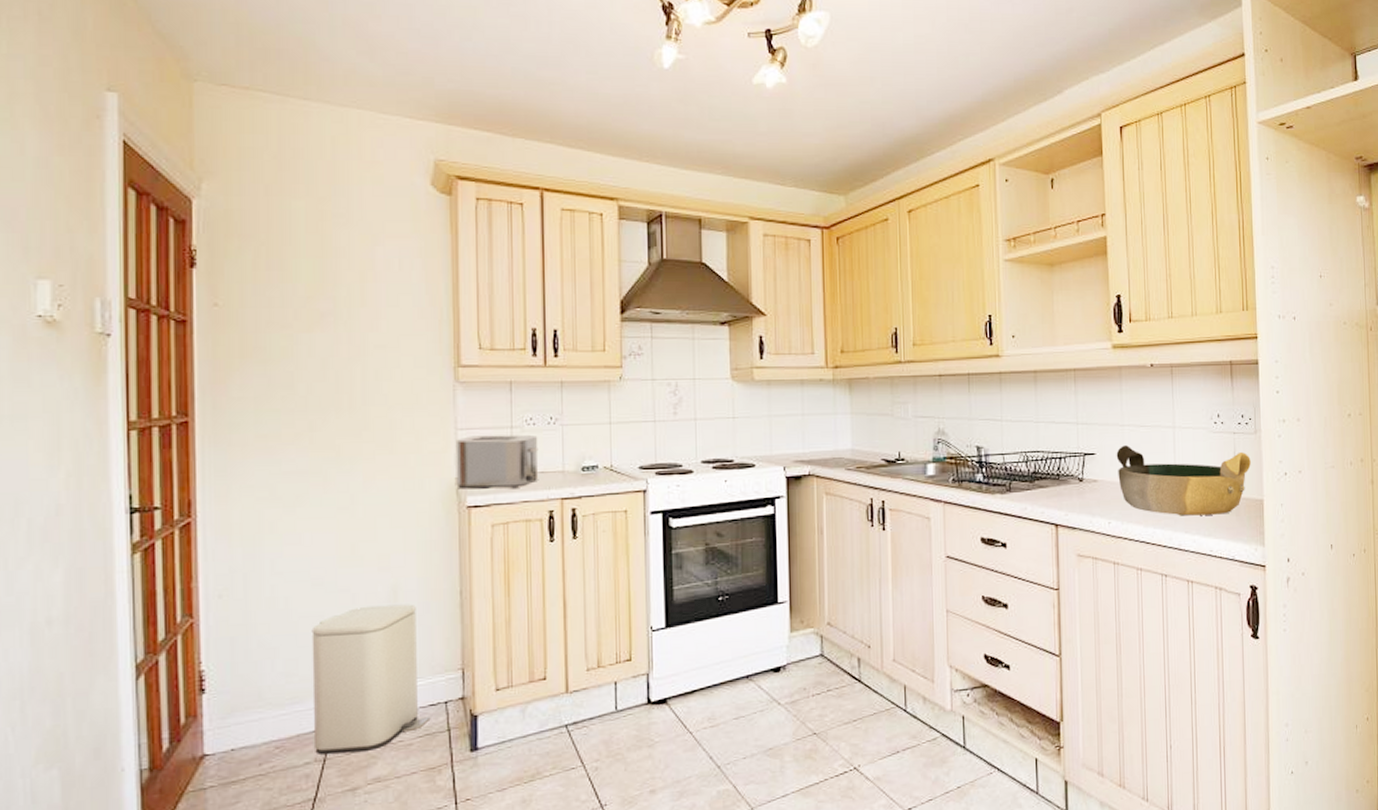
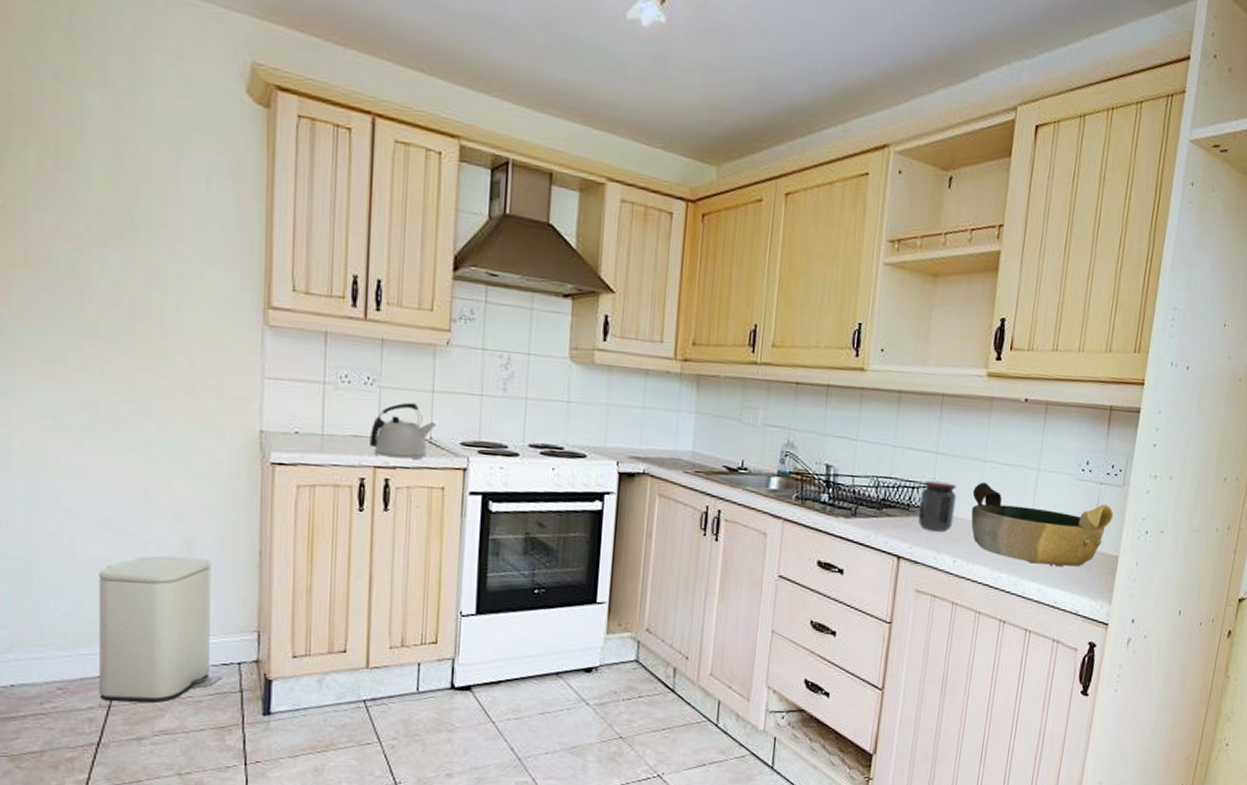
toaster: present [455,434,539,490] -> none [260,386,353,451]
kettle: none [556,435,617,489] -> present [370,402,437,461]
jar: none [1068,449,1102,498] -> present [918,480,957,533]

